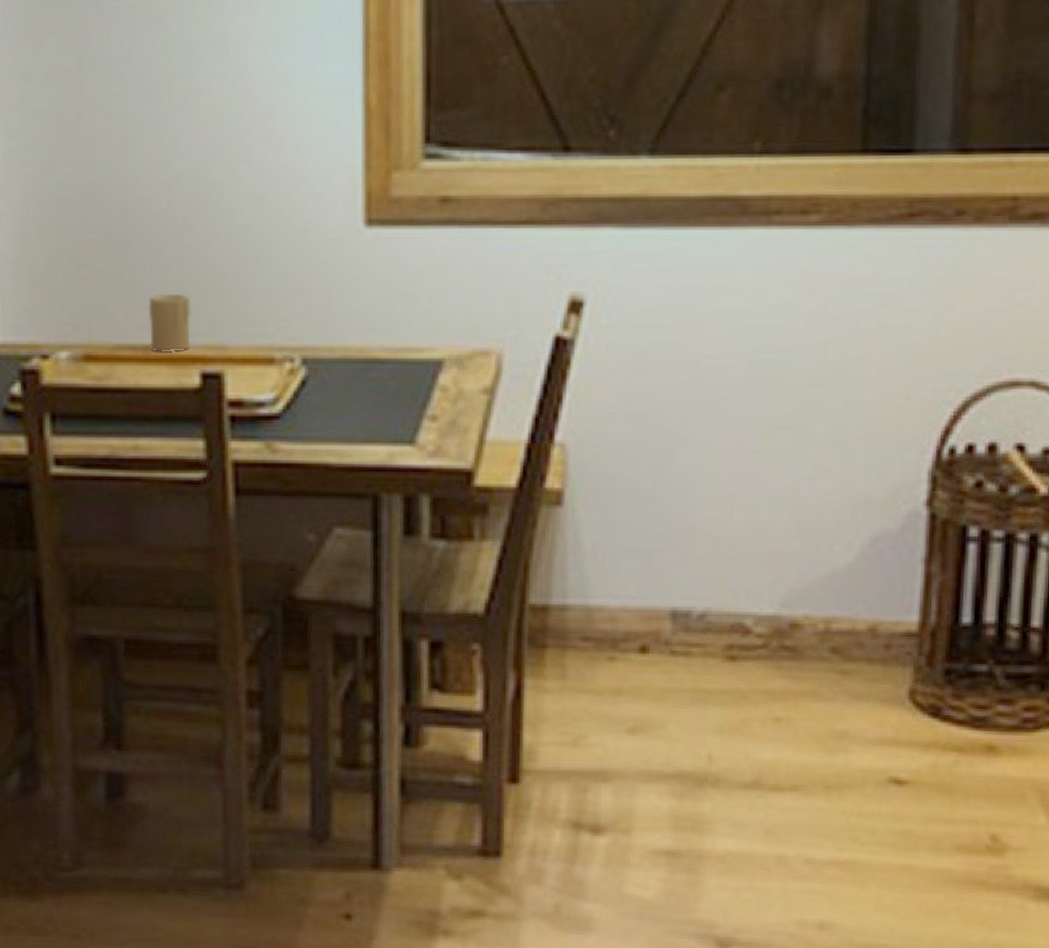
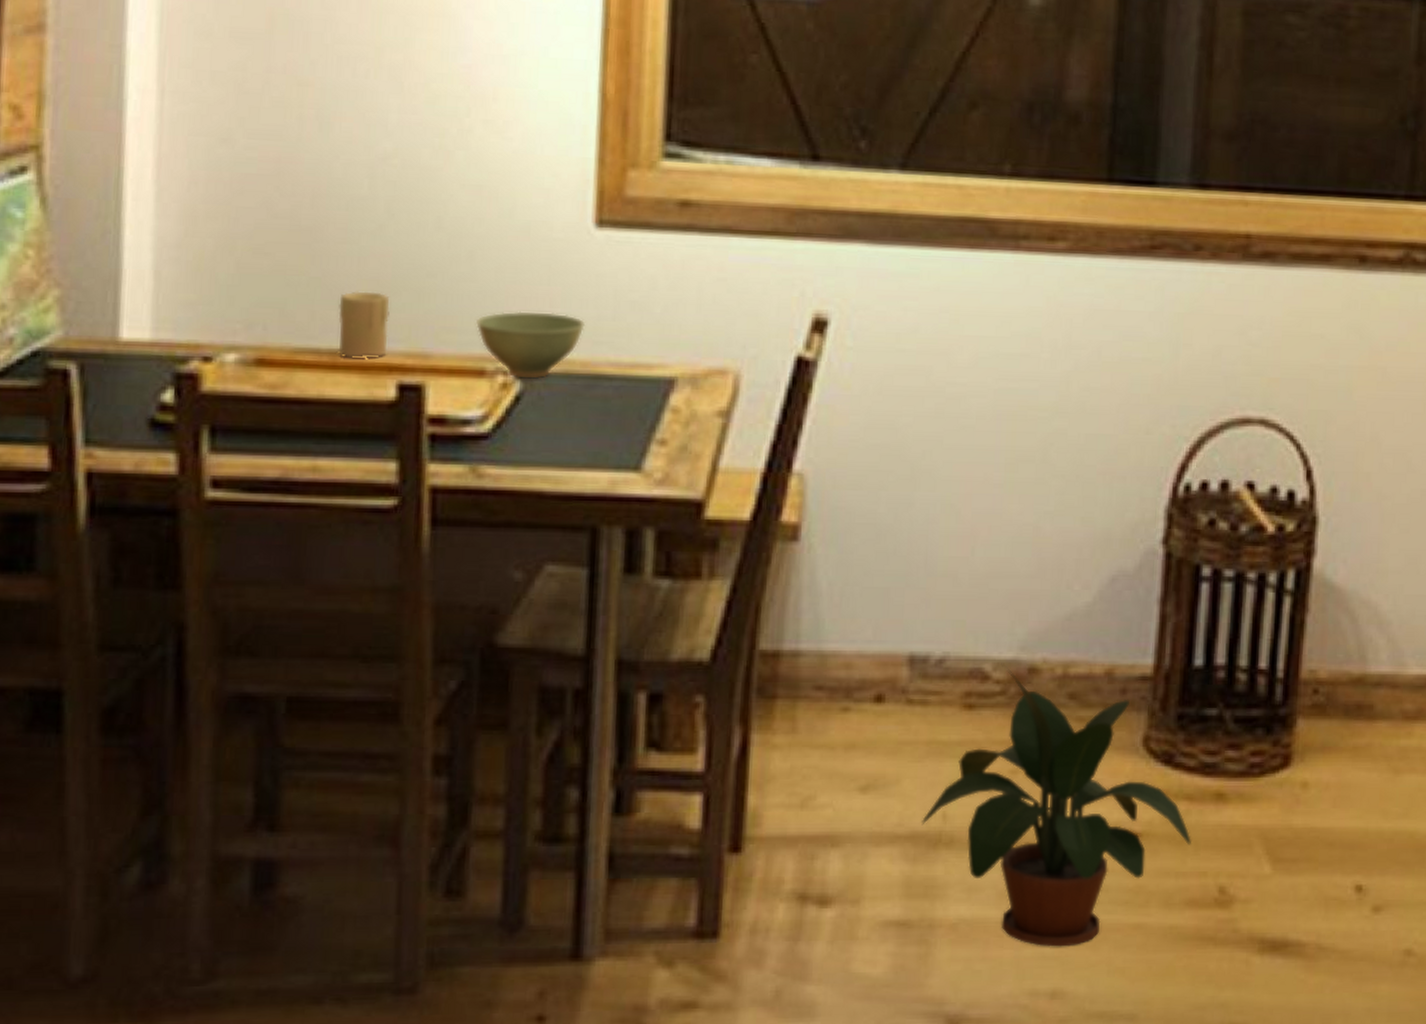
bowl: none [264,305,361,365] -> present [475,311,586,379]
potted plant: none [687,619,961,883] -> present [920,664,1191,947]

